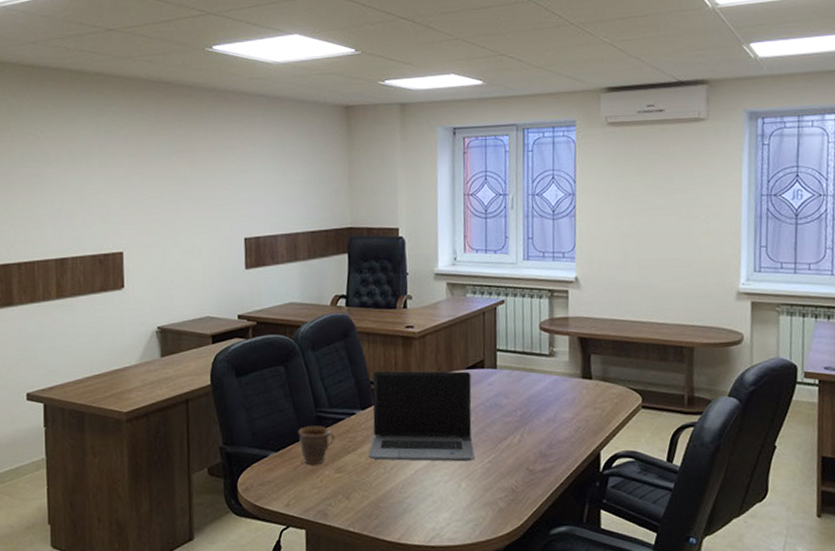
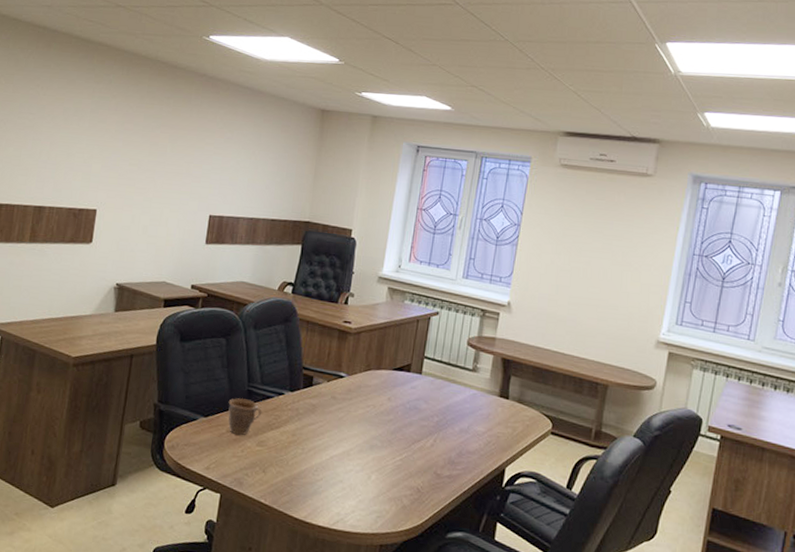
laptop computer: present [368,370,476,462] -> none [289,358,397,457]

